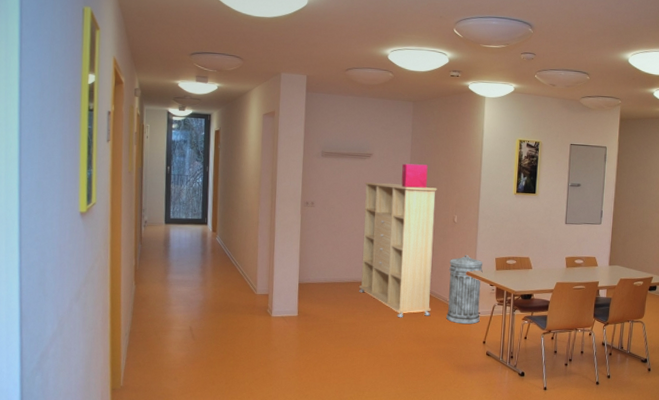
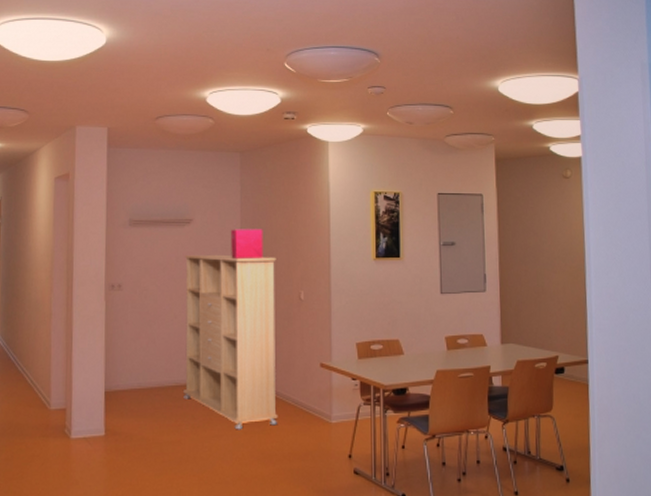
trash can: present [446,255,483,325] -> none [297,341,342,434]

